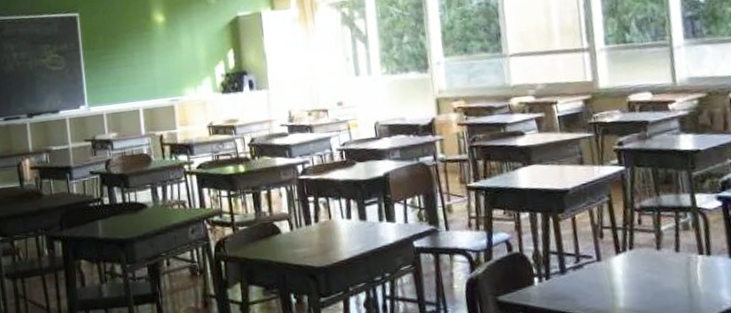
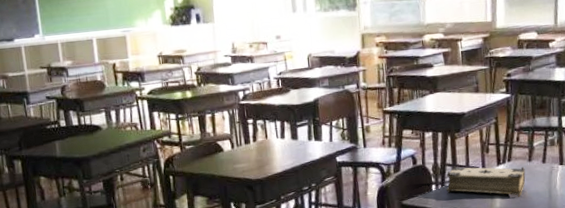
book: none [551,254,656,296] -> present [447,166,526,198]

